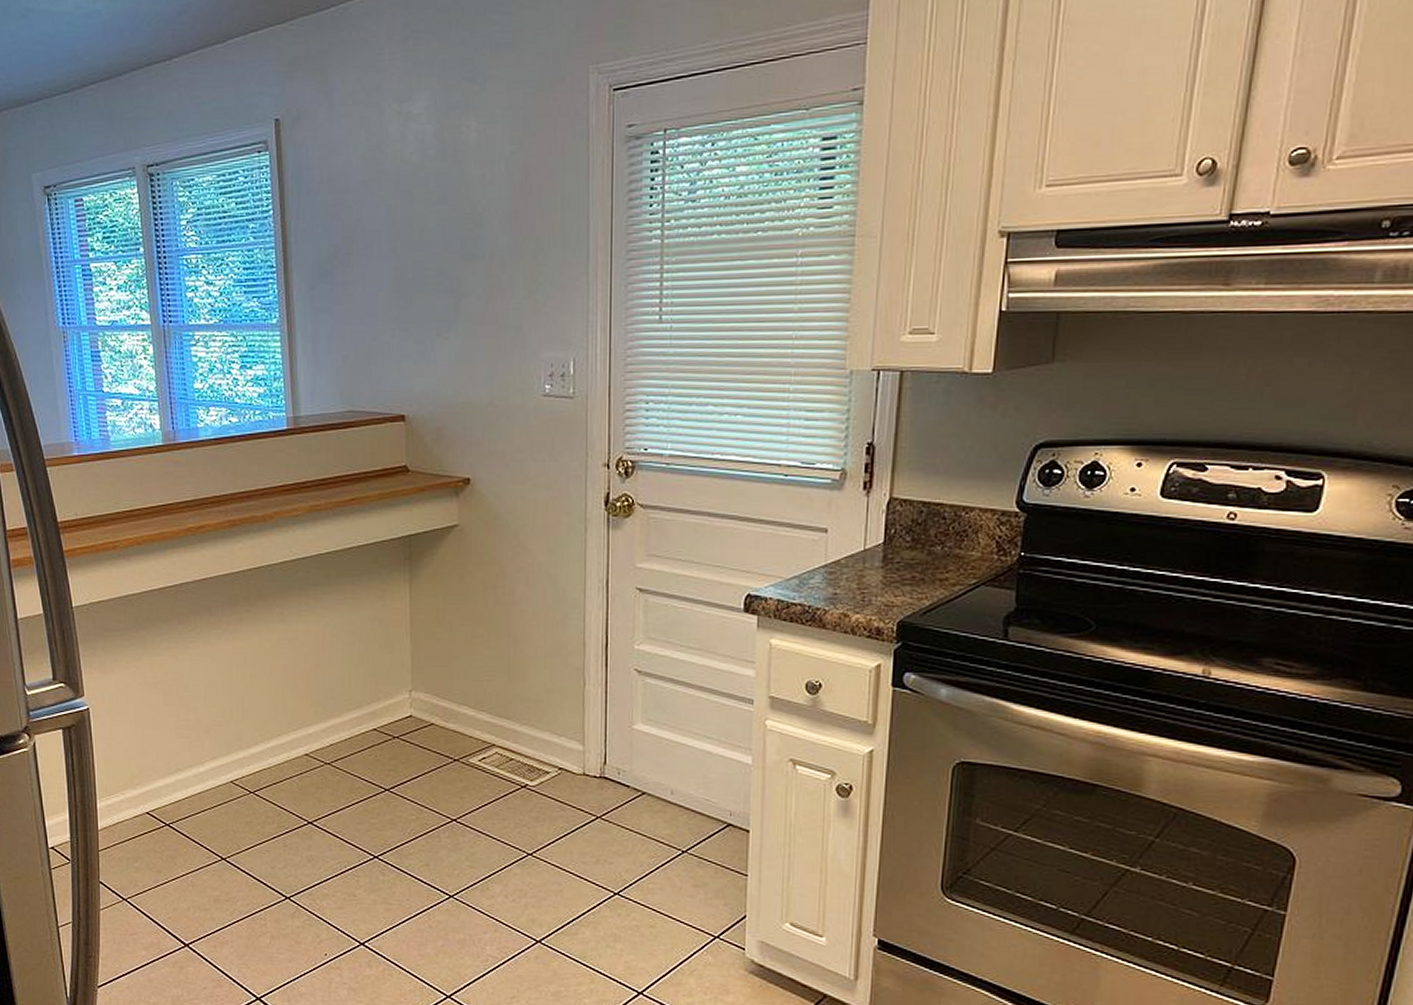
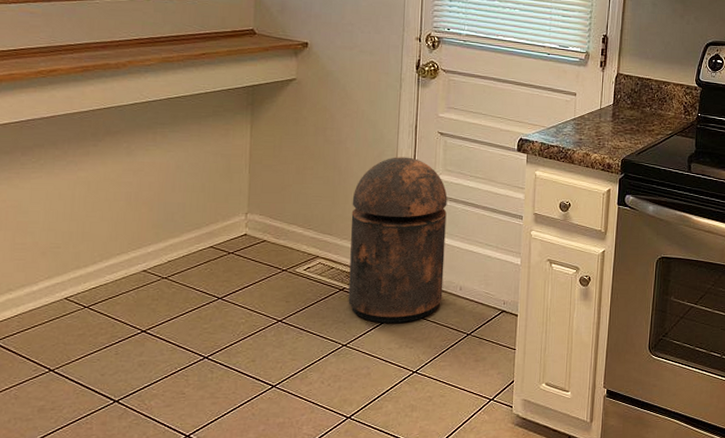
trash can: none [531,621,651,832] -> present [348,157,448,323]

